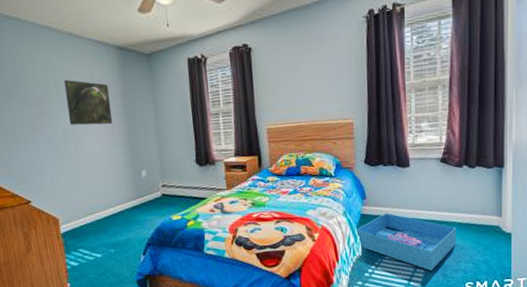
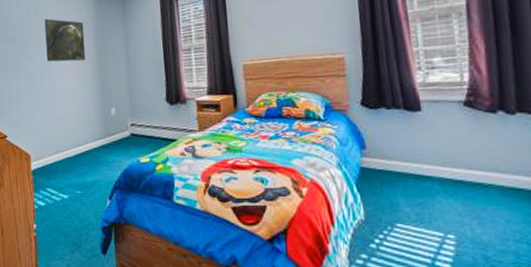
storage bin: present [355,213,457,271] -> none [354,167,499,248]

